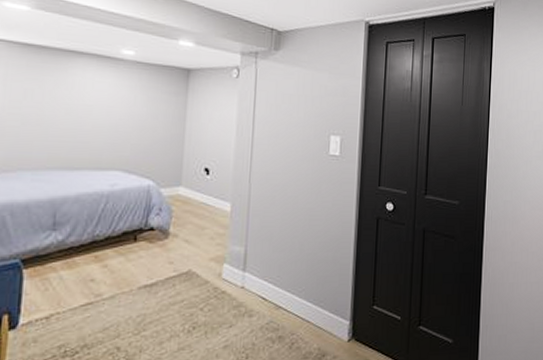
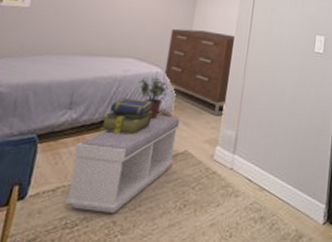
bench: none [61,232,181,339] -> present [64,115,180,213]
stack of books: none [90,215,150,257] -> present [99,97,155,136]
potted plant: none [128,191,161,238] -> present [138,77,166,120]
dresser: none [156,134,235,231] -> present [163,28,235,116]

